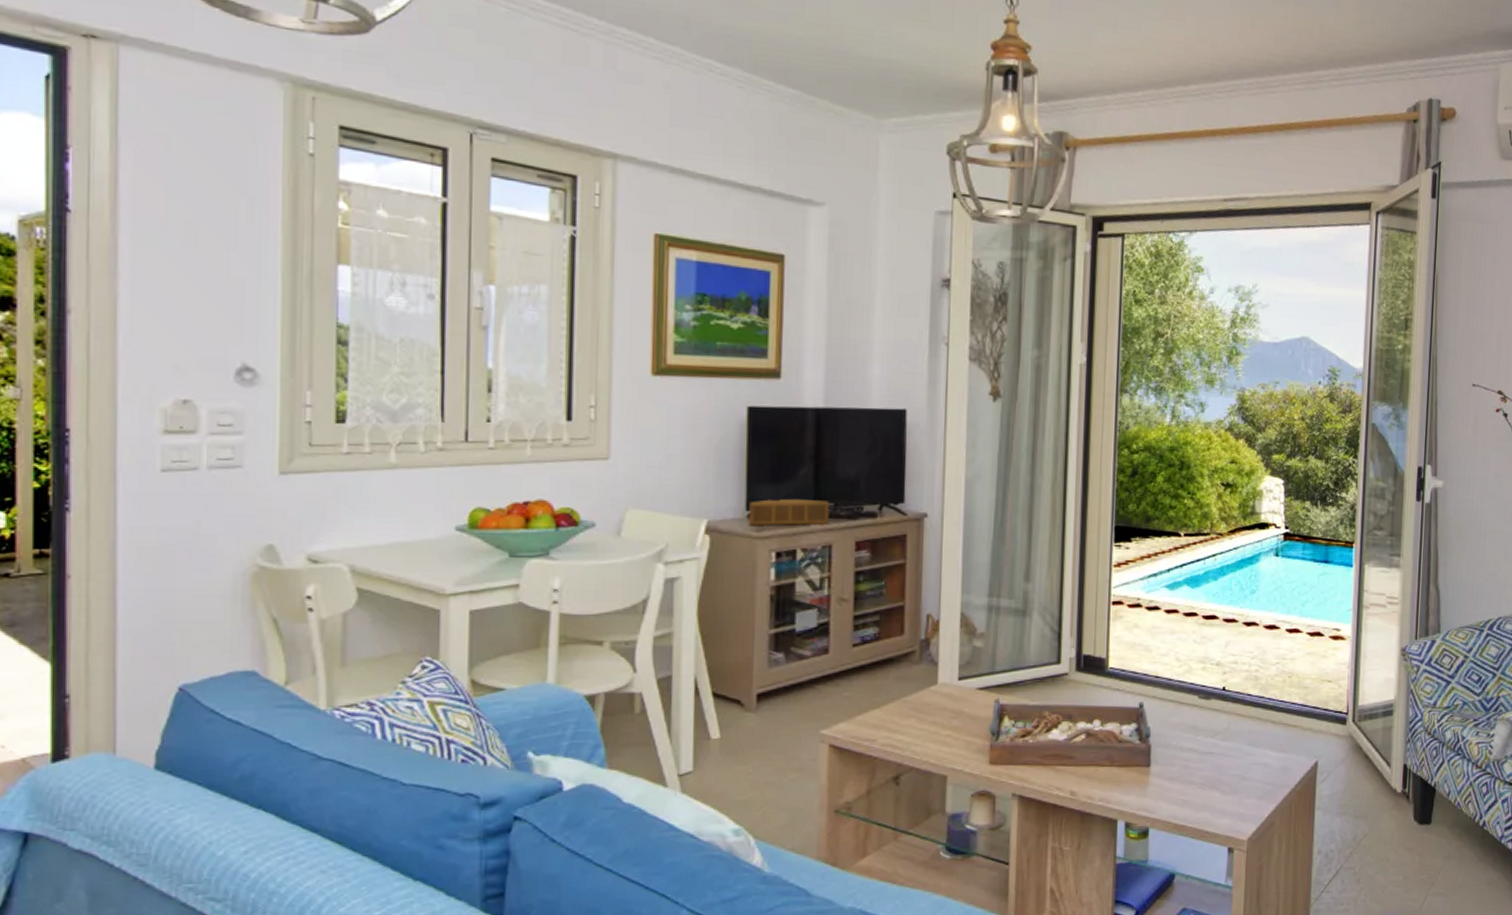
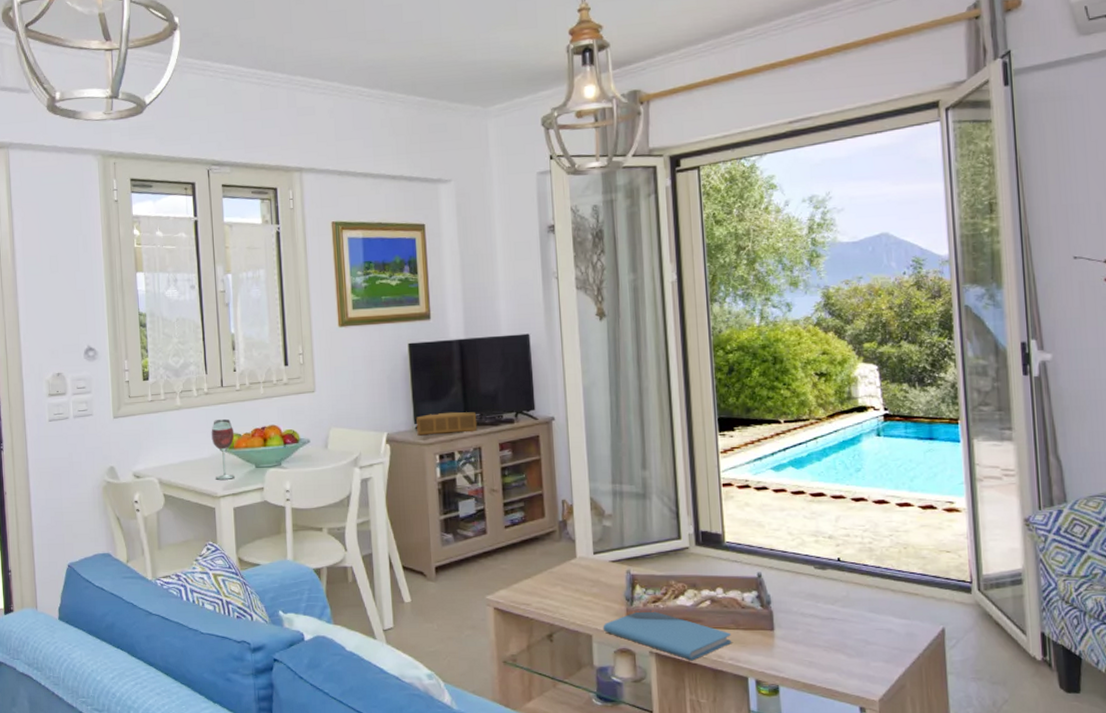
wineglass: none [443,487,480,571] -> present [211,419,235,480]
book: none [960,745,1105,803] -> present [603,610,732,661]

